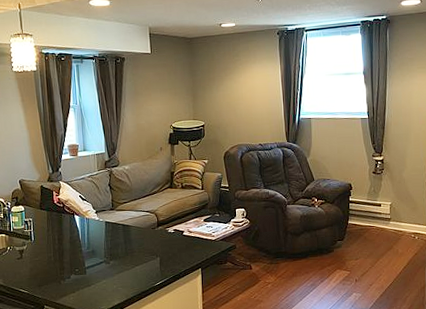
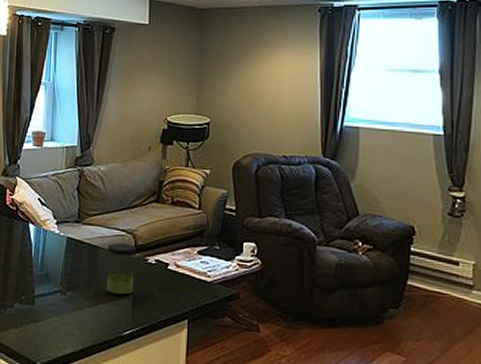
jar: none [138,221,159,258] -> present [106,243,136,295]

